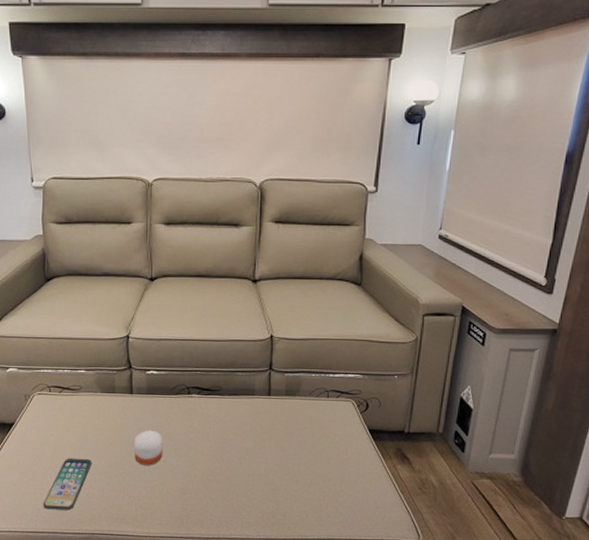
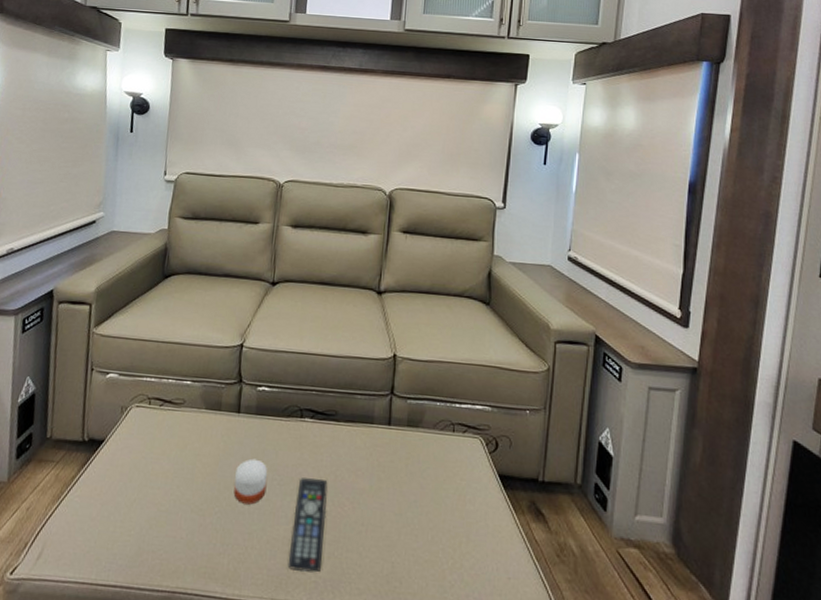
smartphone: present [43,458,91,510] -> none [120,488,185,558]
remote control: none [187,442,217,513] -> present [288,477,328,573]

